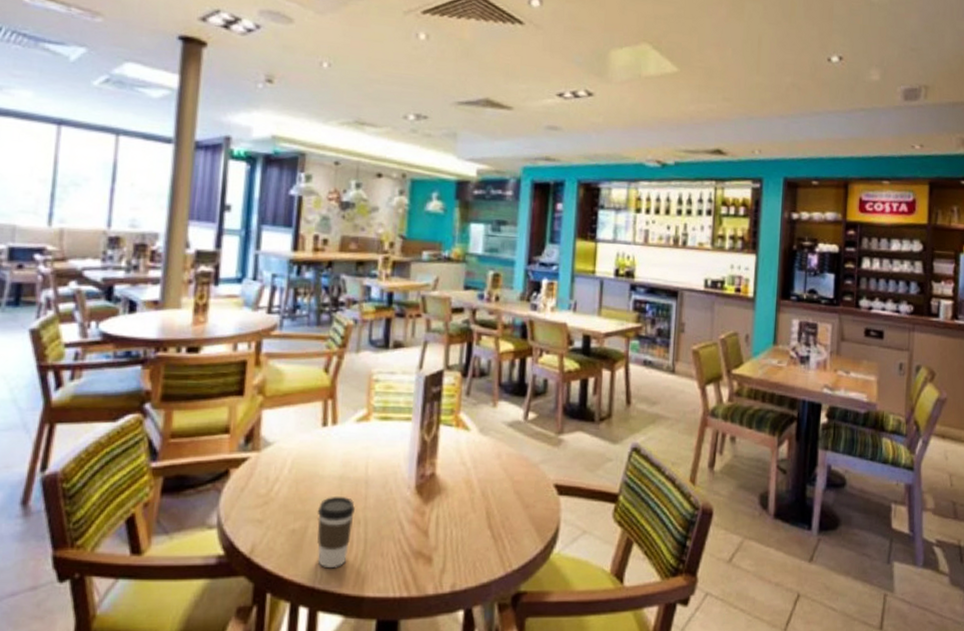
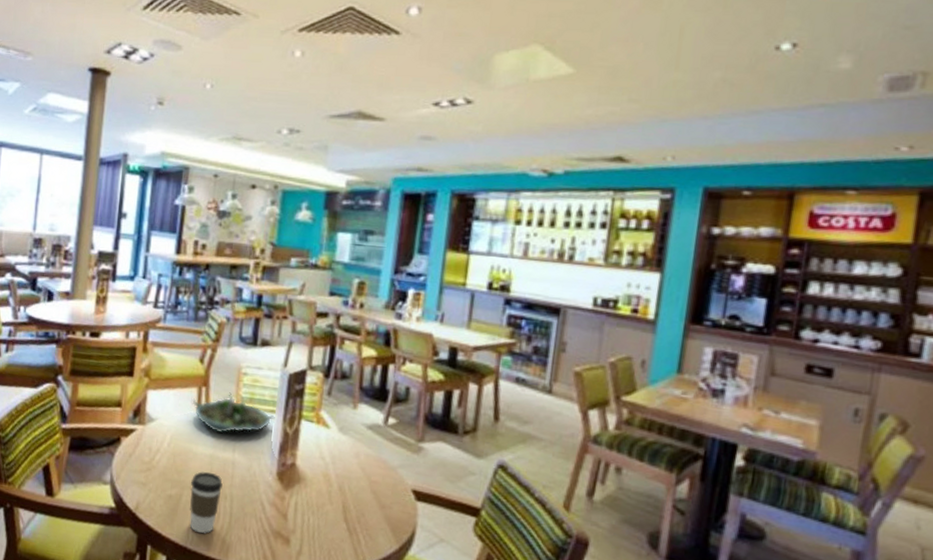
succulent planter: none [316,403,411,451] -> present [192,392,275,434]

